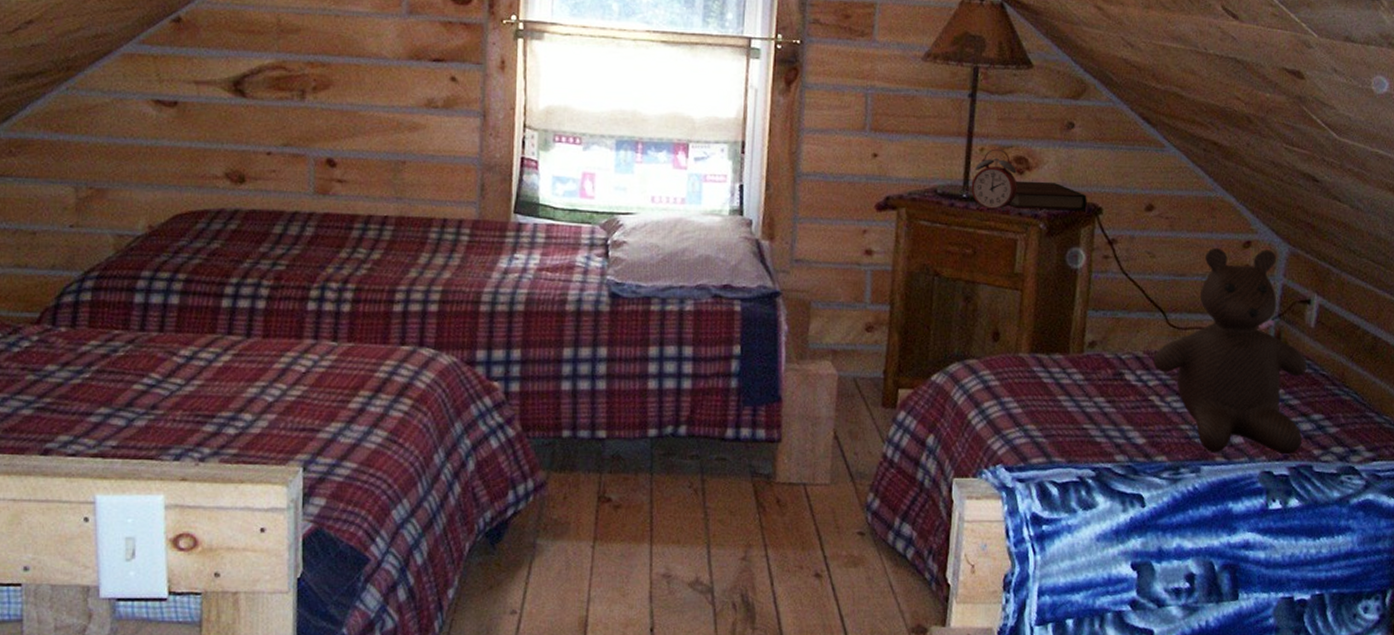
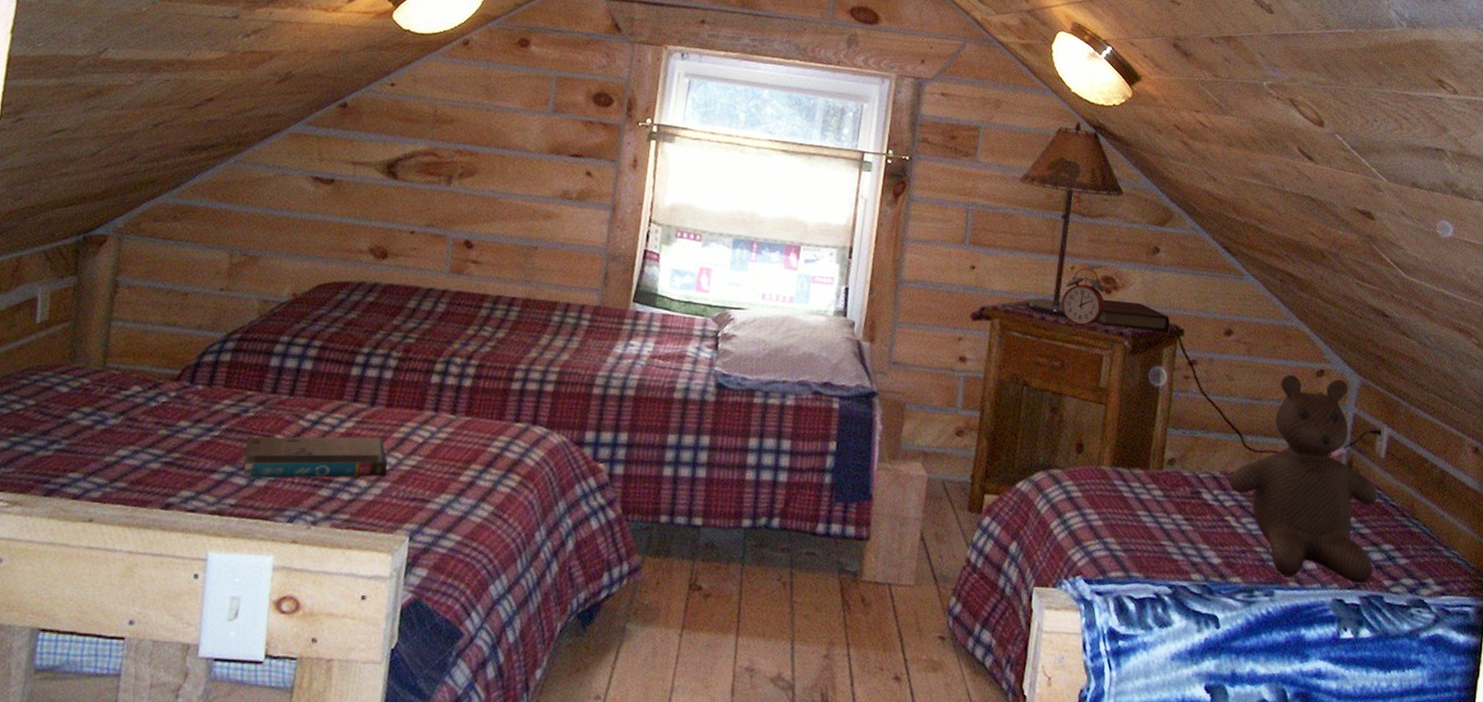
book: none [119,369,272,419] -> present [243,436,388,479]

